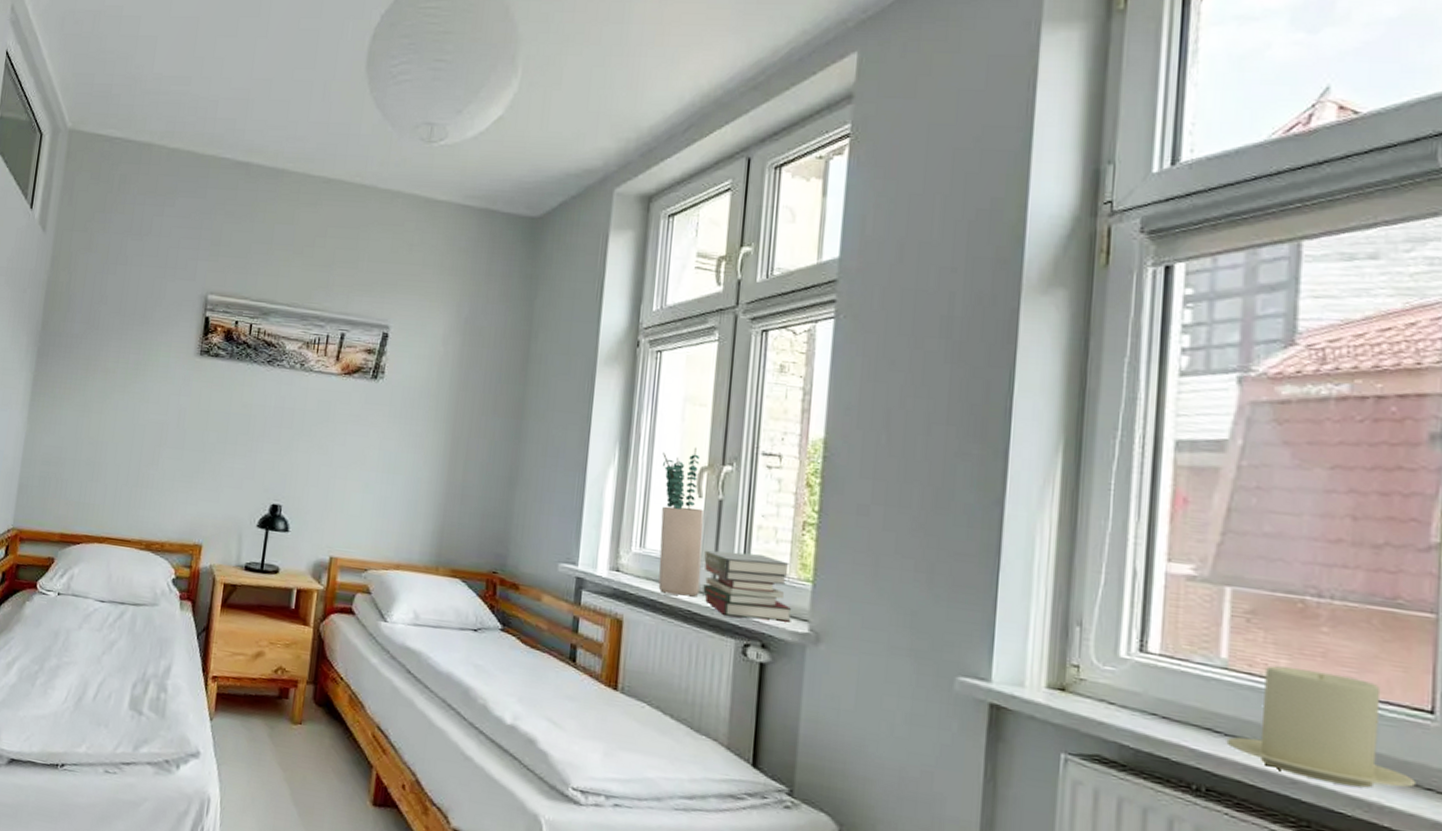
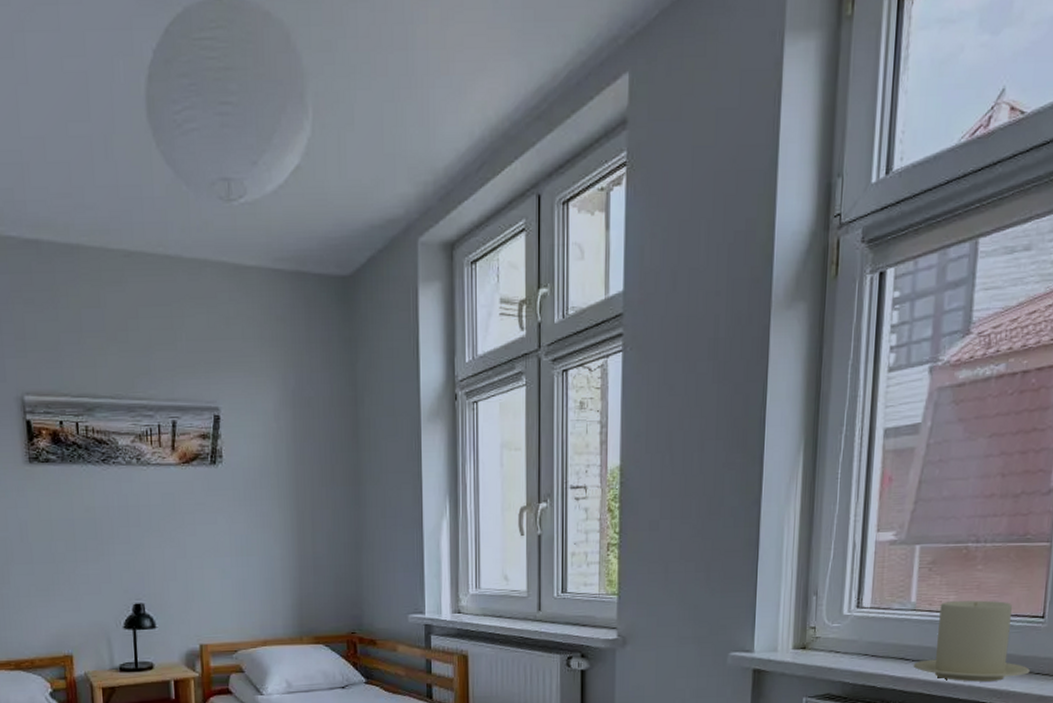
vase: present [658,447,704,597] -> none [487,489,529,626]
books: present [703,550,792,622] -> none [530,577,603,637]

